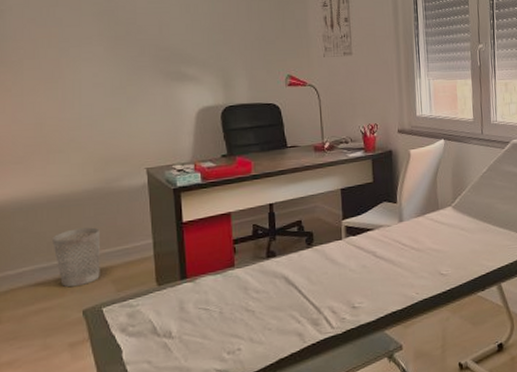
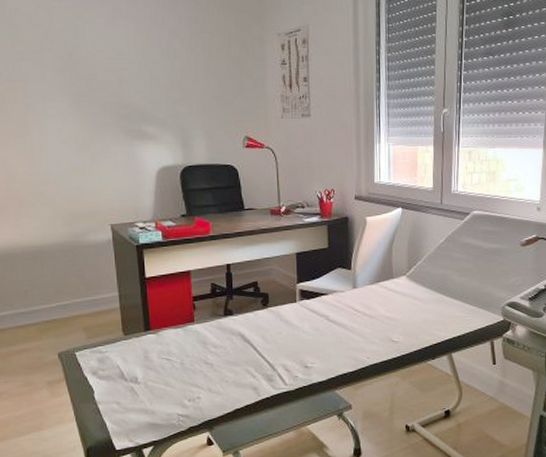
wastebasket: present [53,227,100,288] -> none [28,278,72,332]

